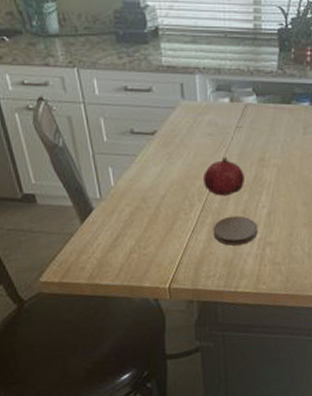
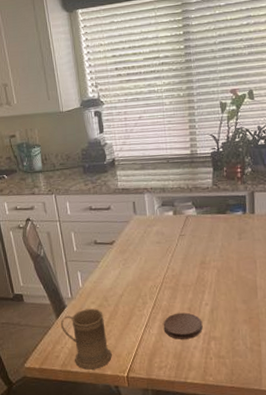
mug: none [86,211,151,282] -> present [60,308,112,370]
fruit: present [204,156,244,196] -> none [154,260,189,295]

